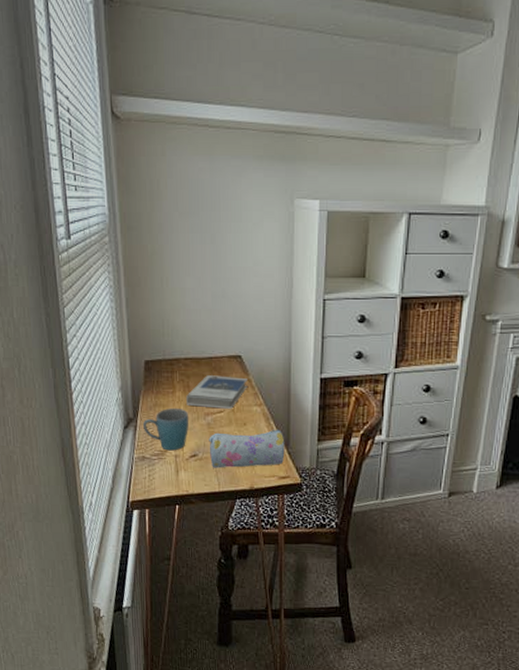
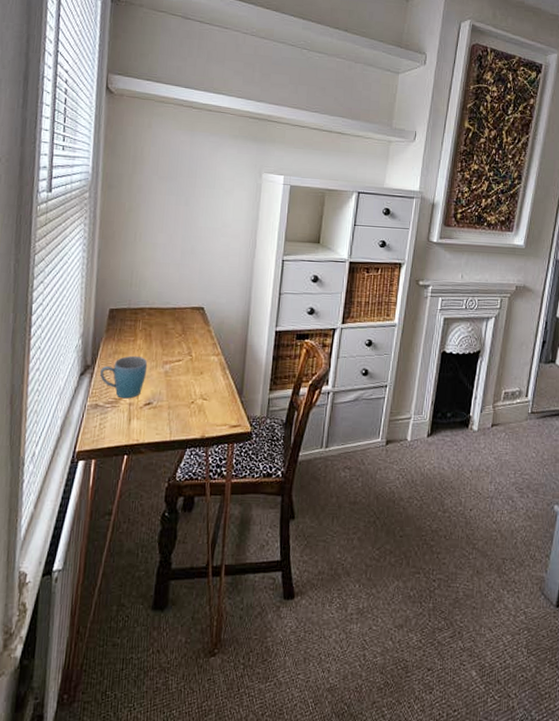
hardback book: present [186,375,247,409] -> none [146,325,208,358]
pencil case: present [209,429,285,468] -> none [164,378,239,417]

